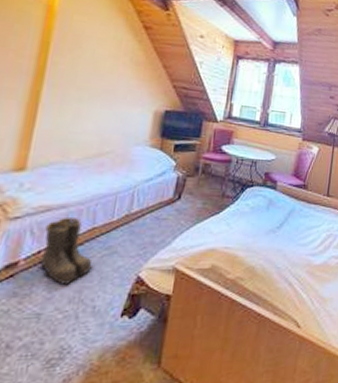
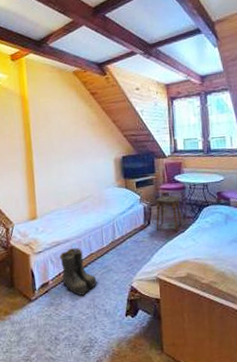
stool: none [186,166,223,212] -> present [156,195,181,232]

